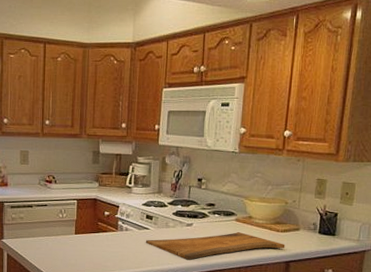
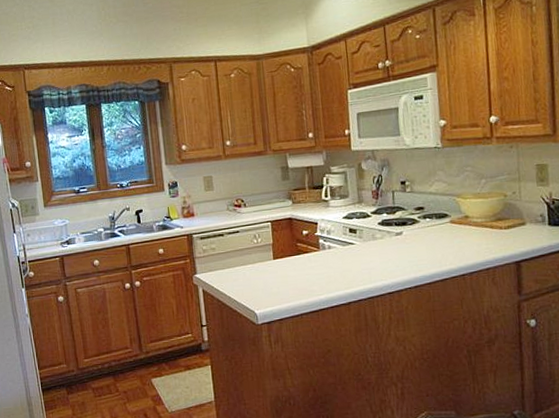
cutting board: present [145,232,285,260] -> none [352,235,512,273]

